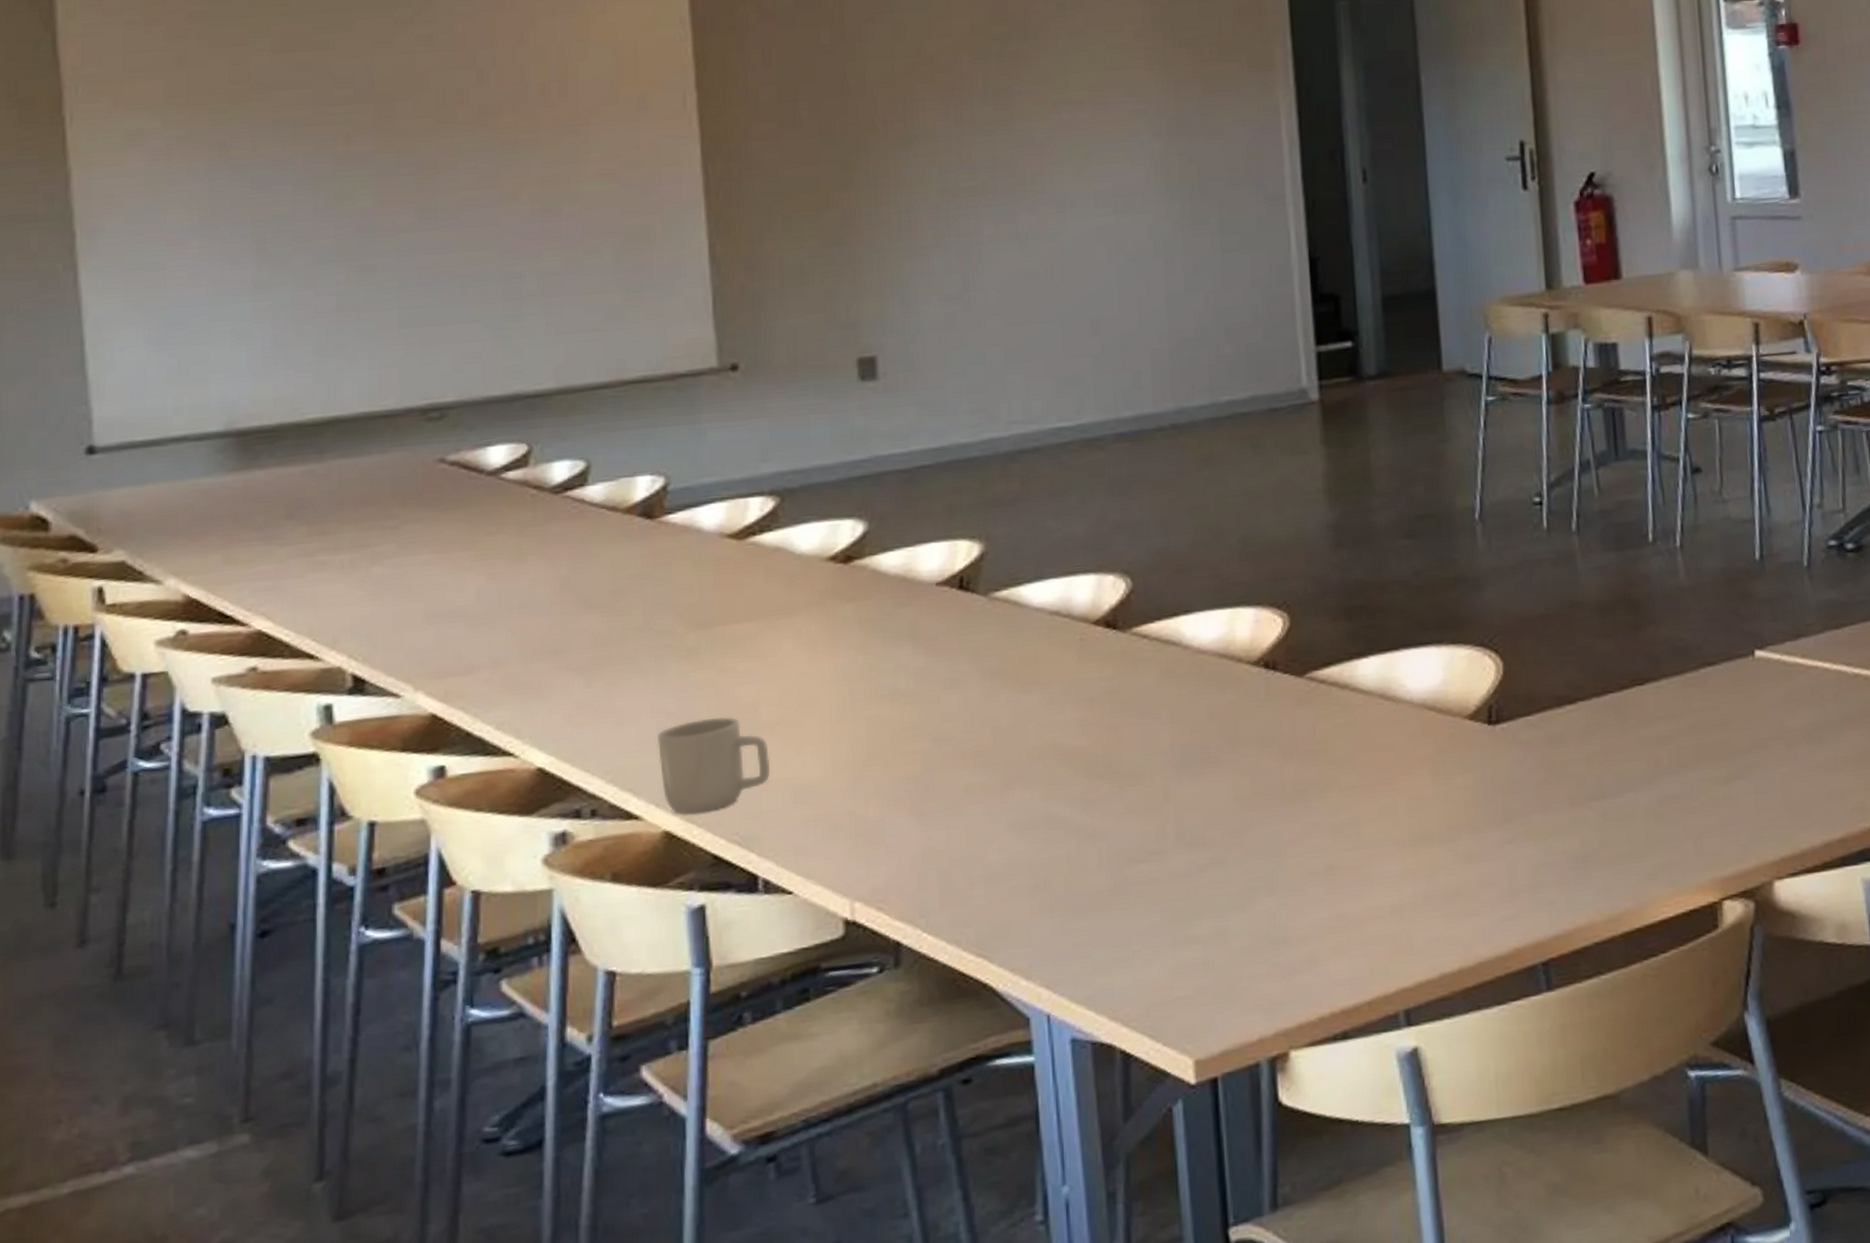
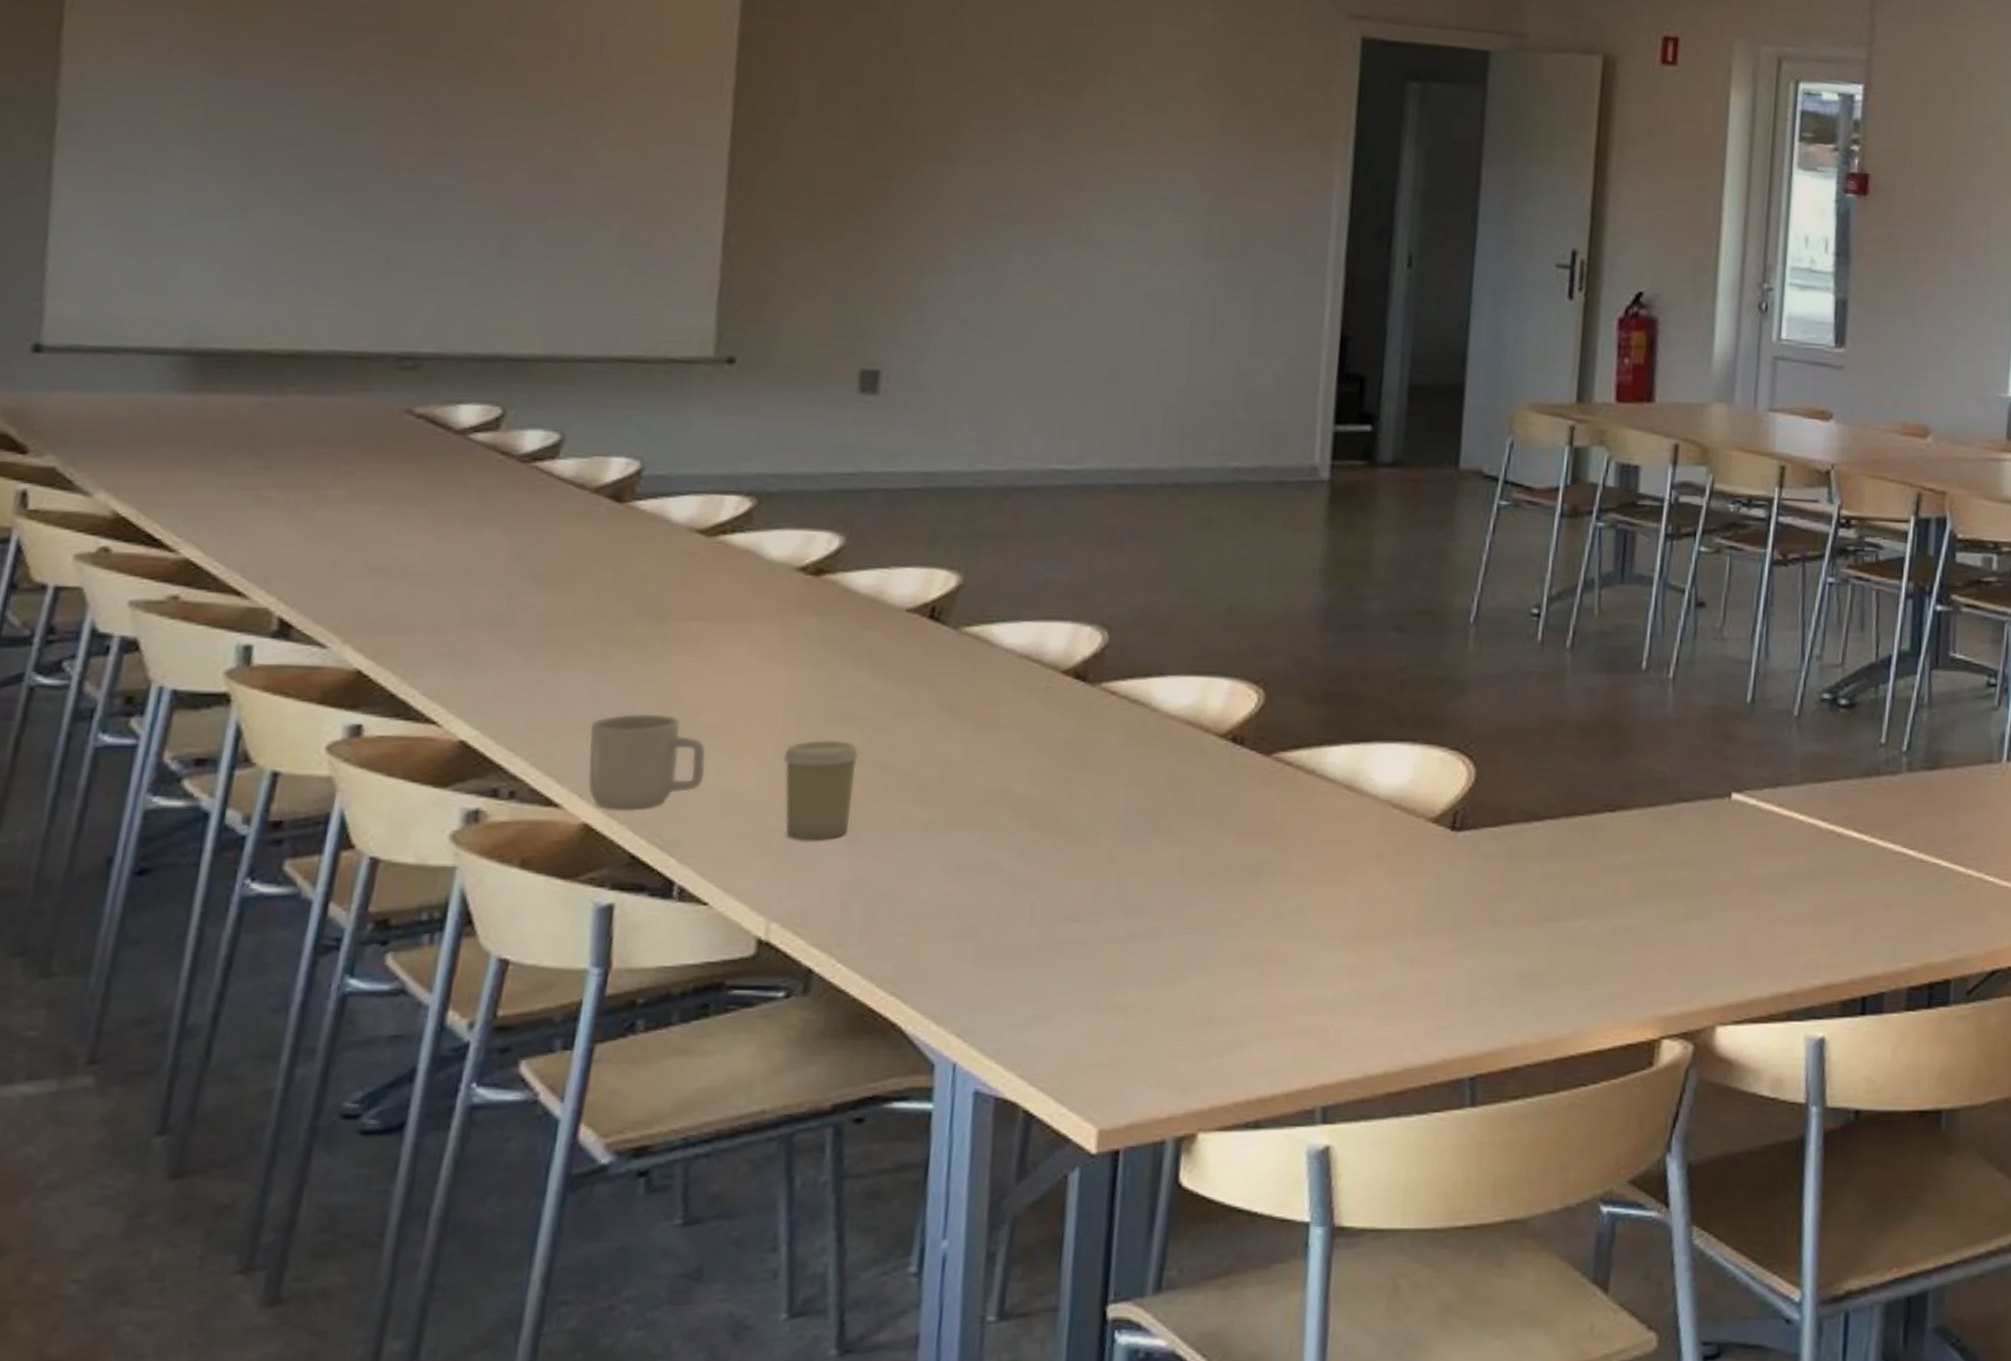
cup: none [842,718,915,820] -> present [783,739,859,841]

